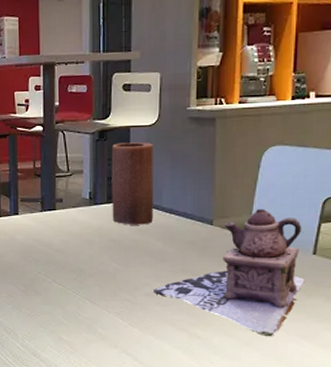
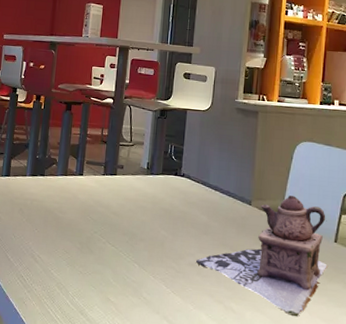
candle: present [111,142,154,225] -> none [165,122,205,198]

